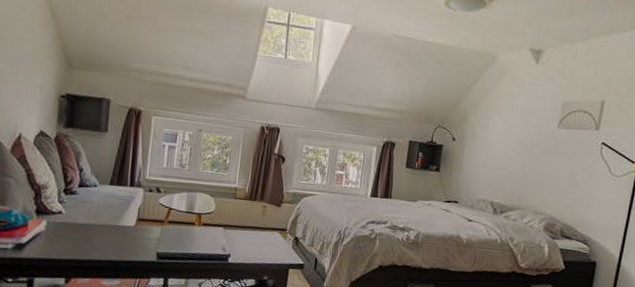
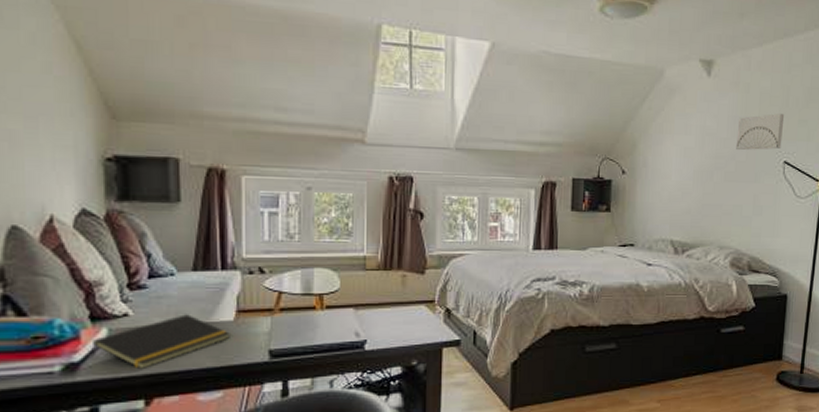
notepad: none [32,217,131,255] -> present [90,314,230,369]

